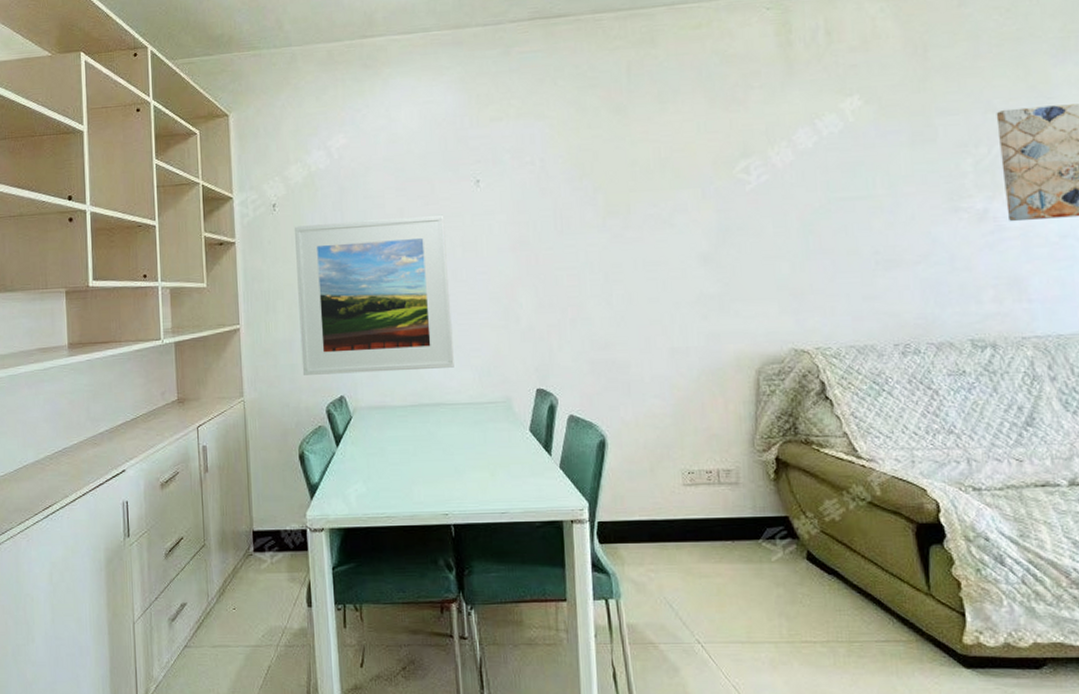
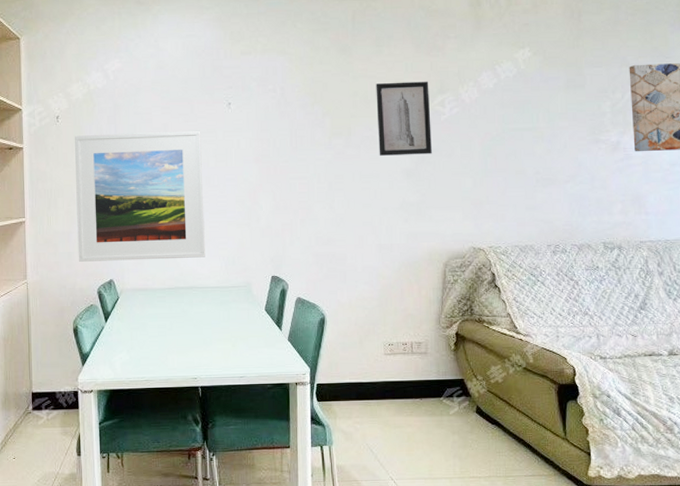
wall art: none [660,143,736,238] -> present [376,81,432,156]

